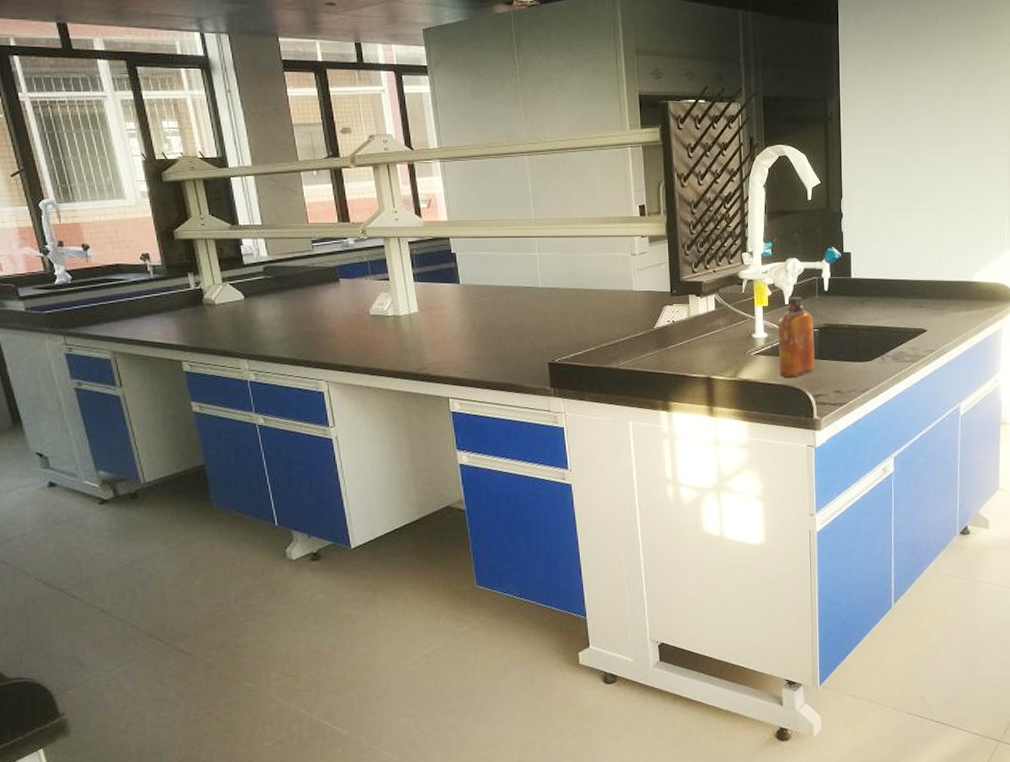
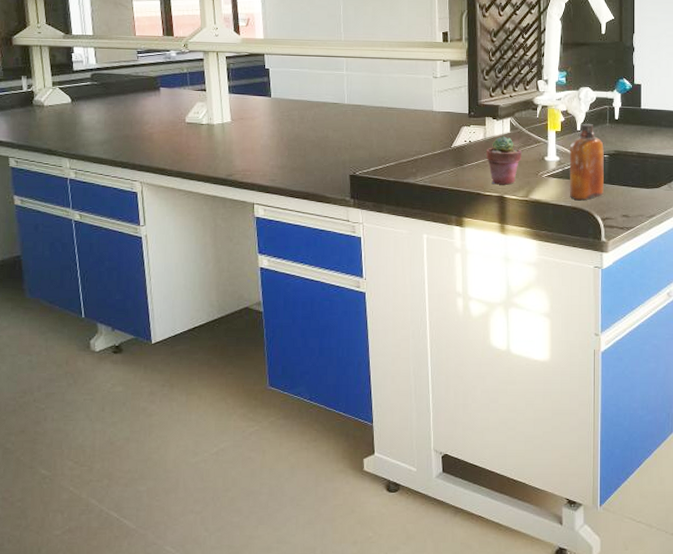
potted succulent: none [691,314,728,366] -> present [486,136,521,185]

